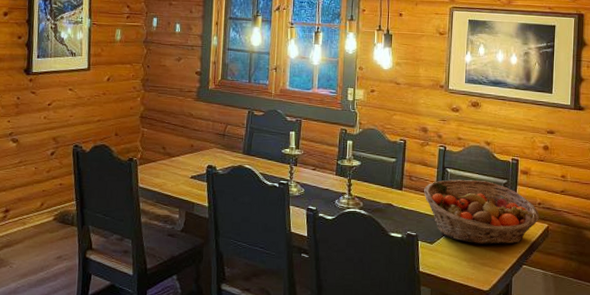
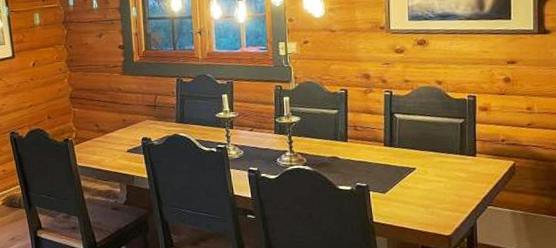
fruit basket: present [424,179,540,245] -> none [371,122,505,189]

